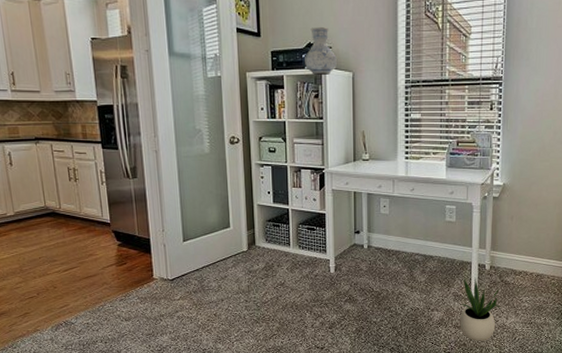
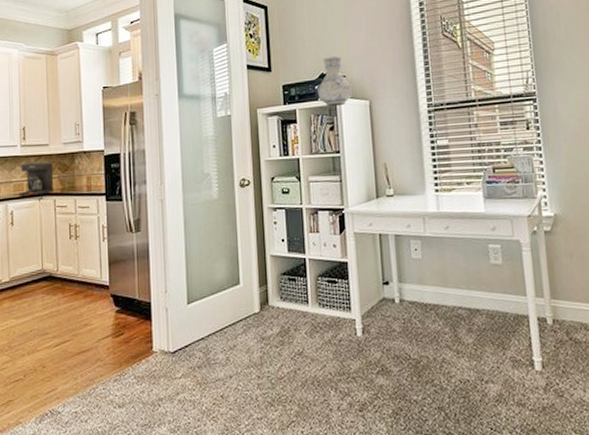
coffee maker: none [13,107,50,139] -> present [18,161,54,197]
potted plant: present [459,277,501,341] -> none [520,334,575,425]

